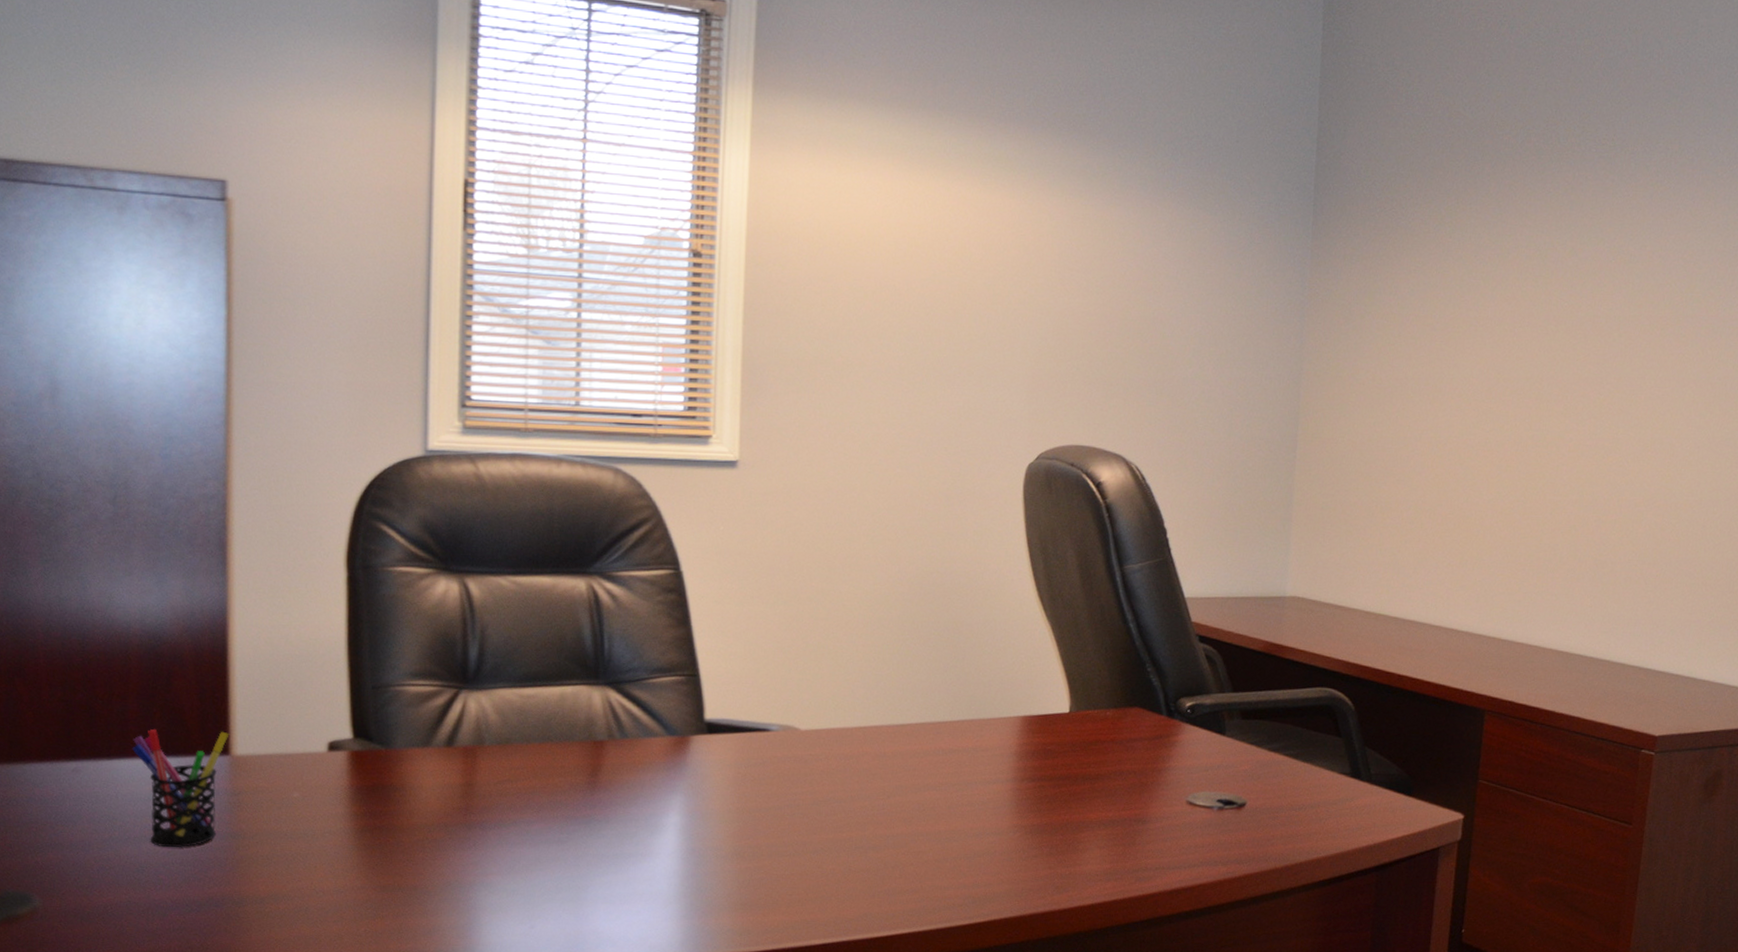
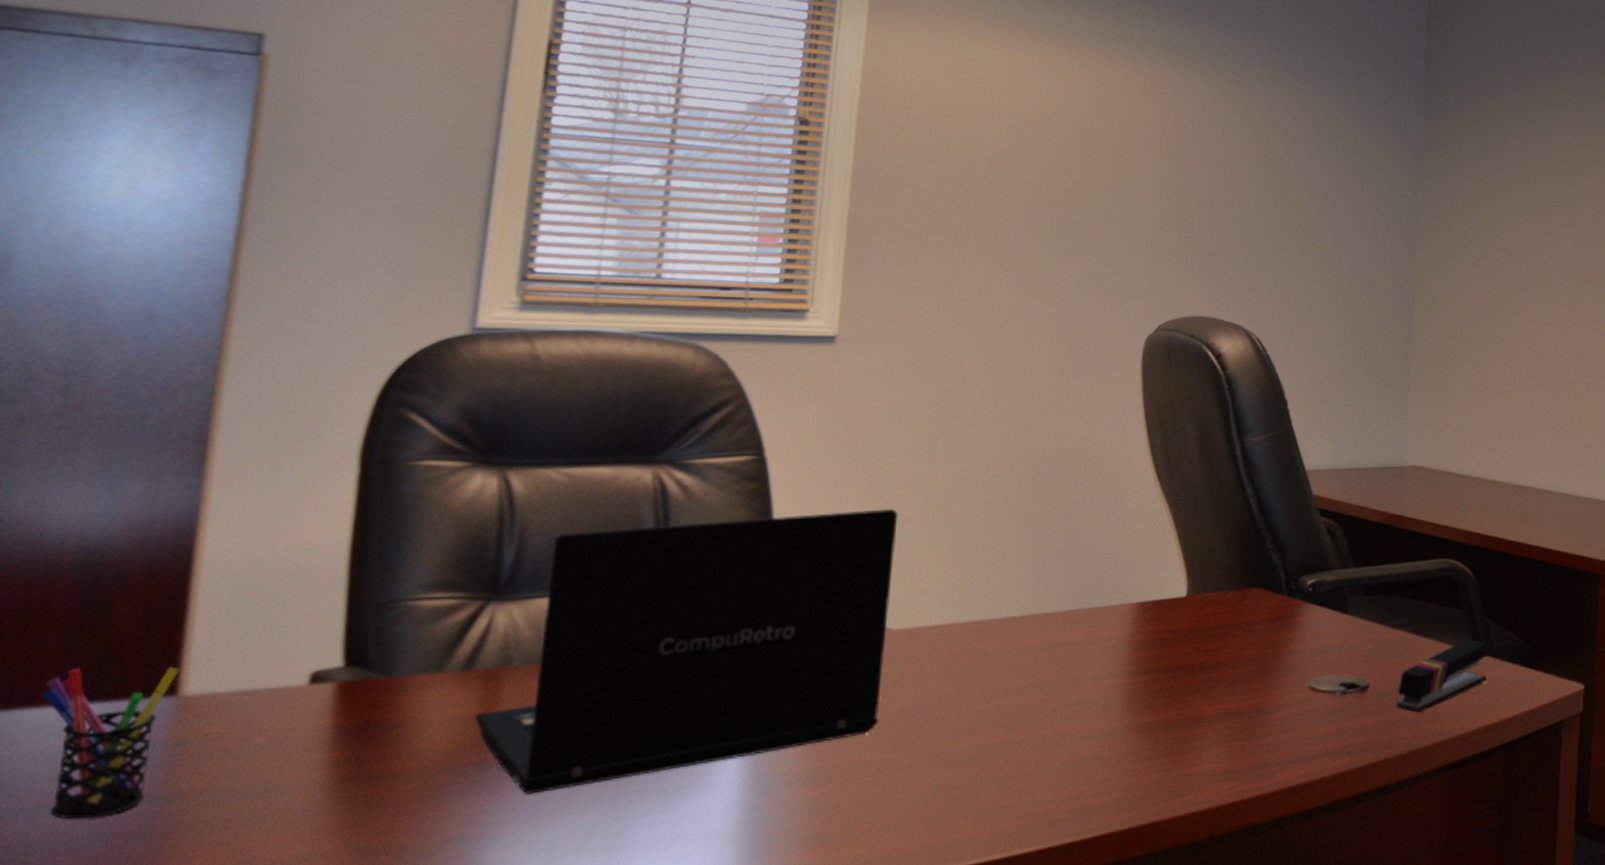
laptop: none [459,621,802,852] -> present [474,508,899,794]
stapler: none [1273,765,1366,830] -> present [1397,639,1488,712]

